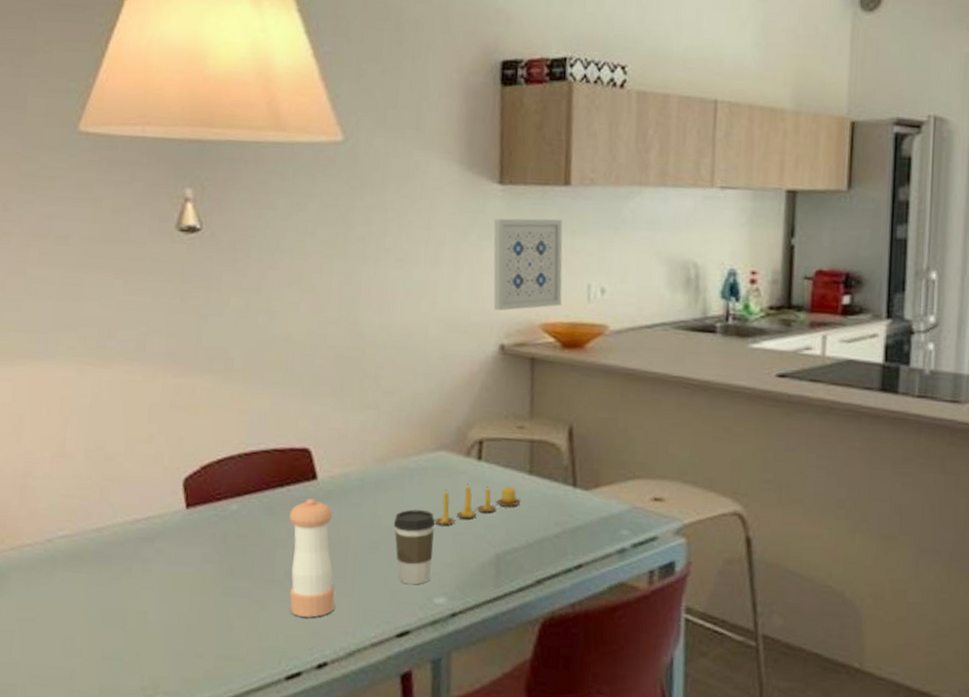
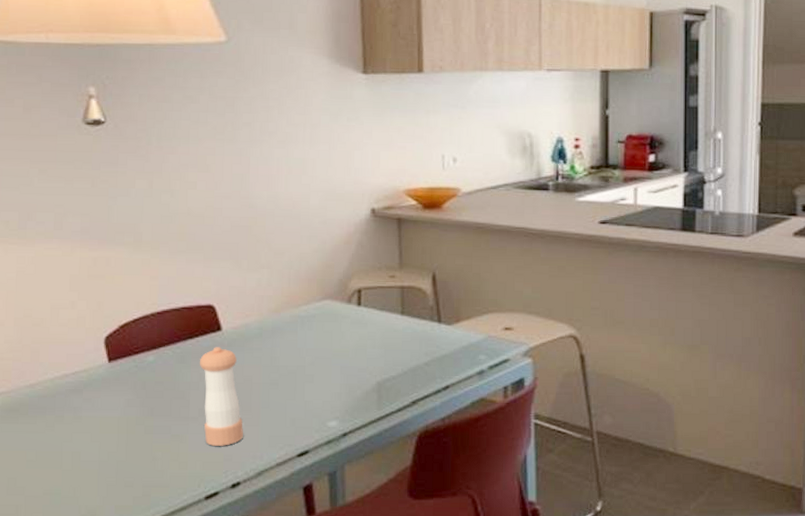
coffee cup: present [393,509,436,585] -> none [289,350,325,413]
candle: present [434,484,521,526] -> none [324,326,395,362]
wall art: present [493,218,563,311] -> none [360,101,421,181]

